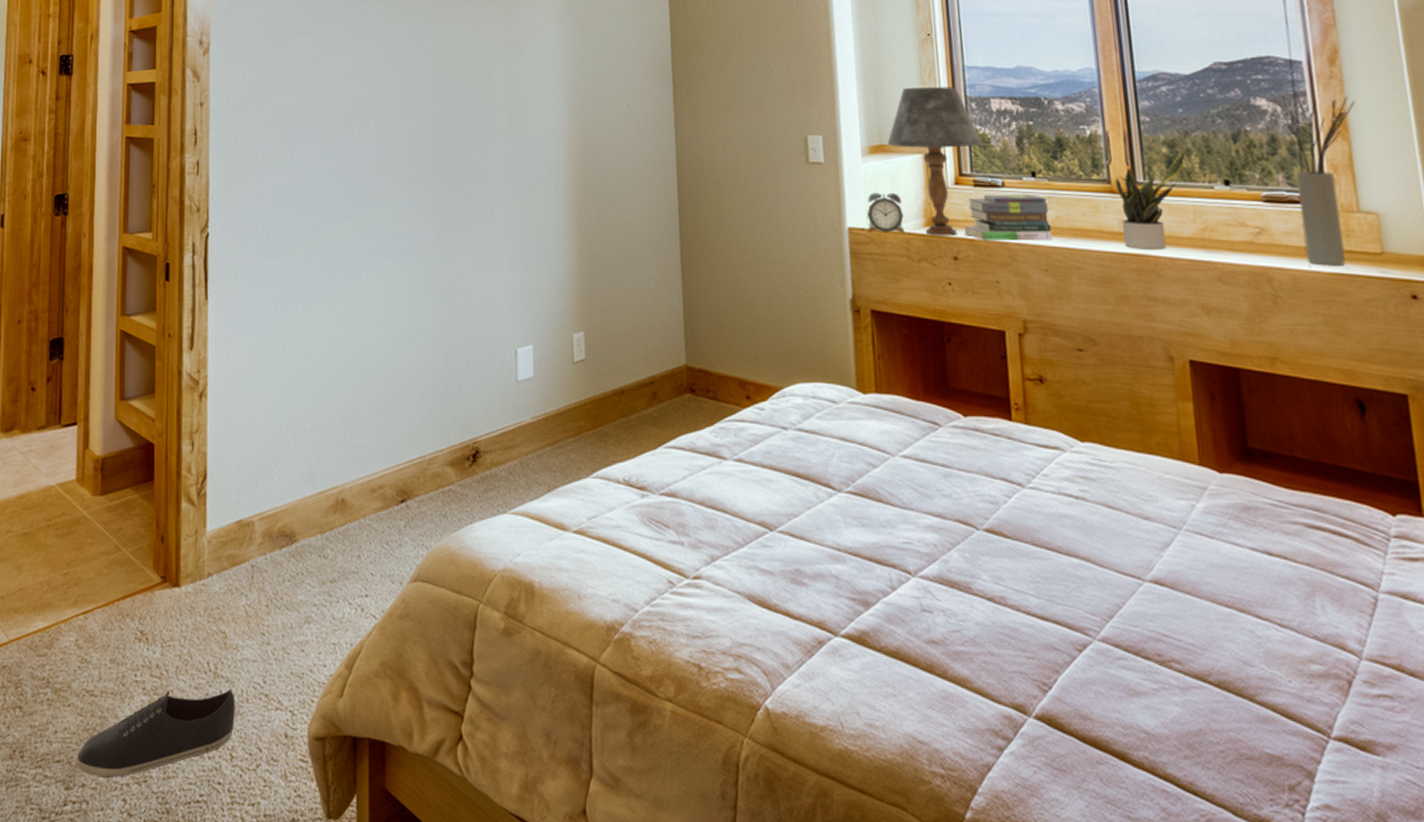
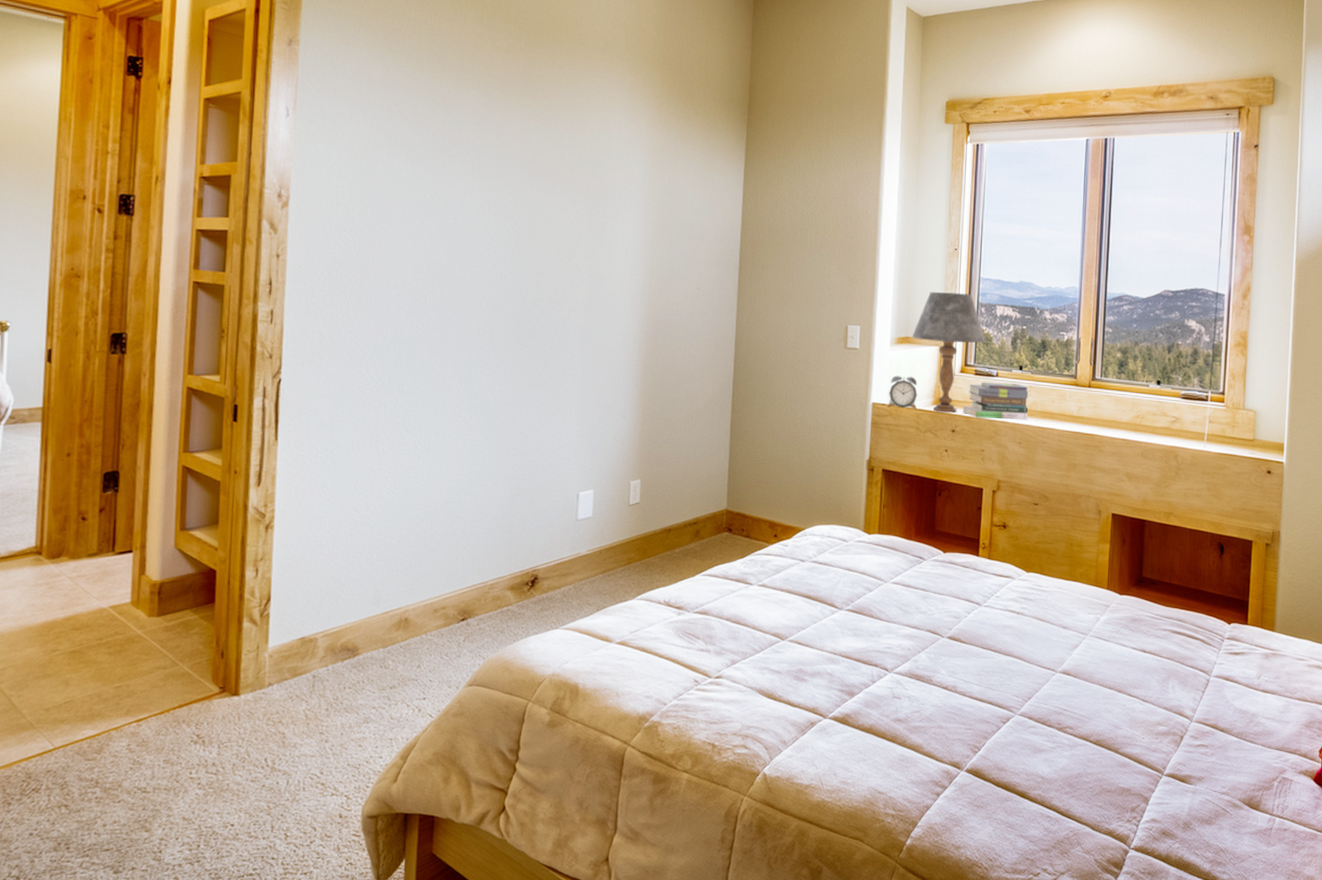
shoe: present [76,690,235,778] -> none [126,781,292,861]
potted plant: present [1115,152,1185,251] -> none [1079,357,1133,431]
vase: present [1281,91,1355,266] -> none [1203,316,1255,448]

